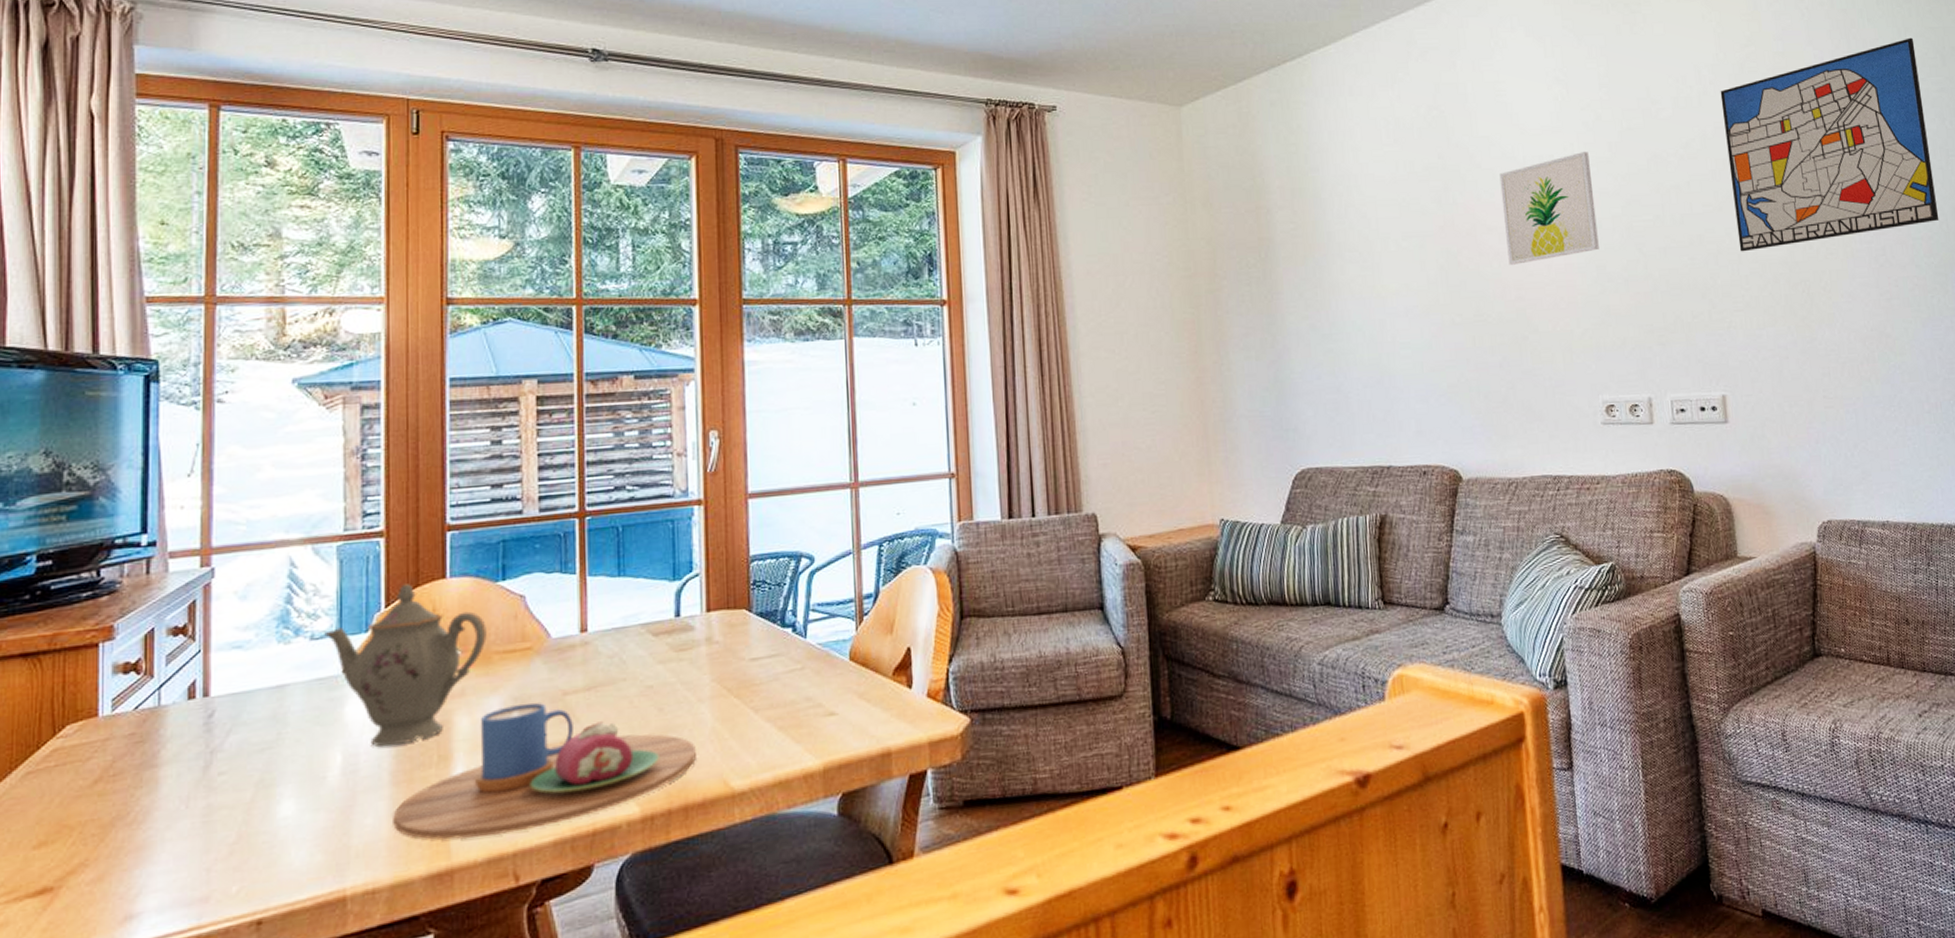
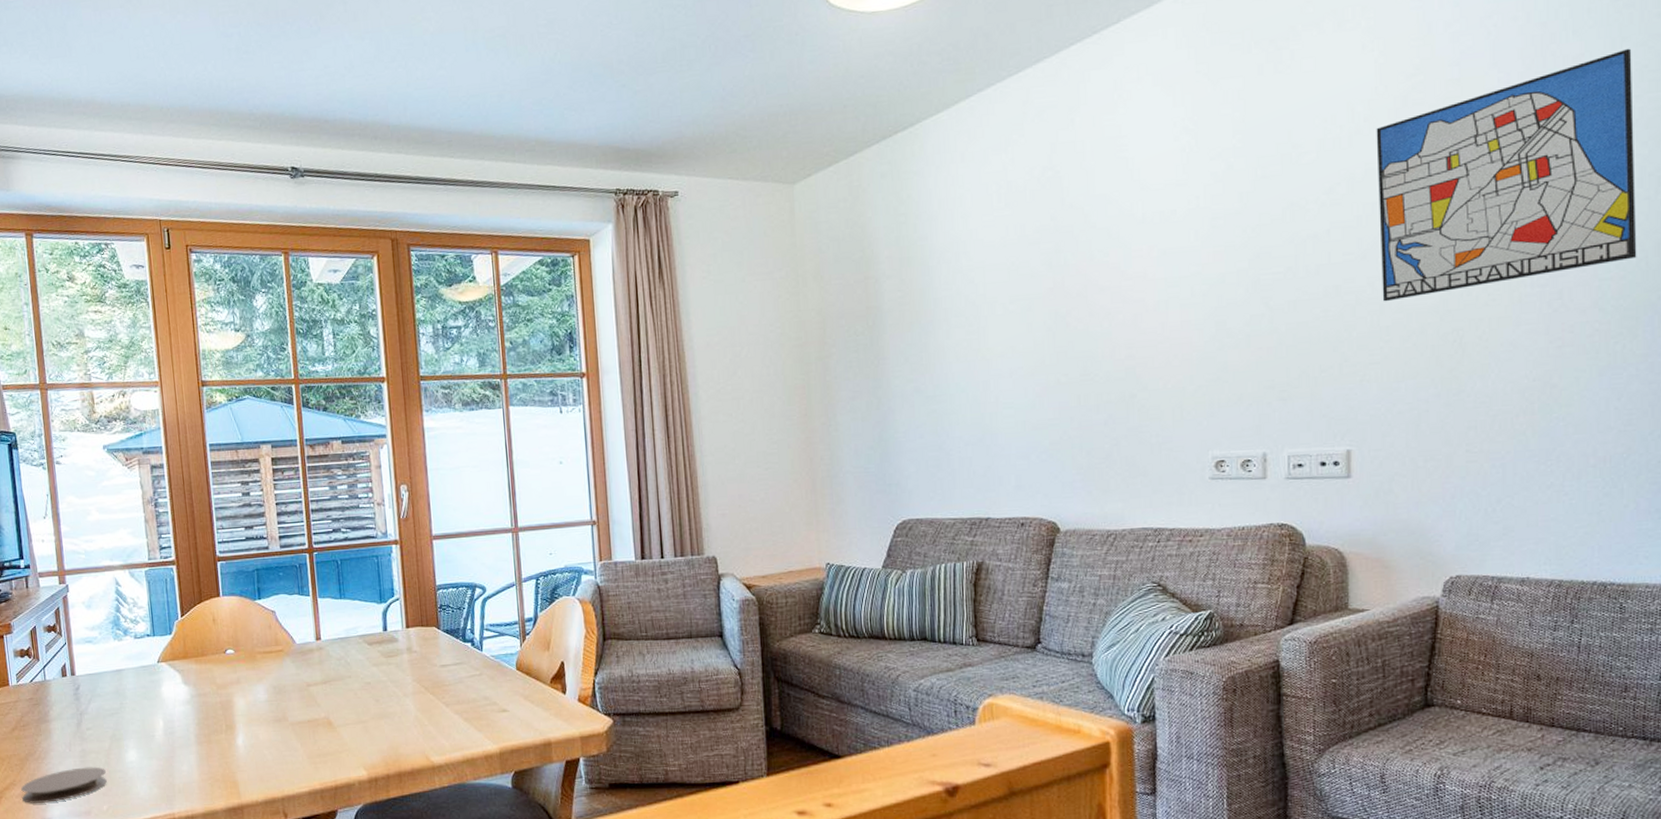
coaster: none [95,829,242,893] -> present [21,767,107,803]
teapot: present [322,584,487,747] -> none [142,600,251,717]
mug: present [393,702,696,840] -> none [200,690,405,786]
wall art: present [1499,152,1599,265] -> none [1115,204,1220,324]

